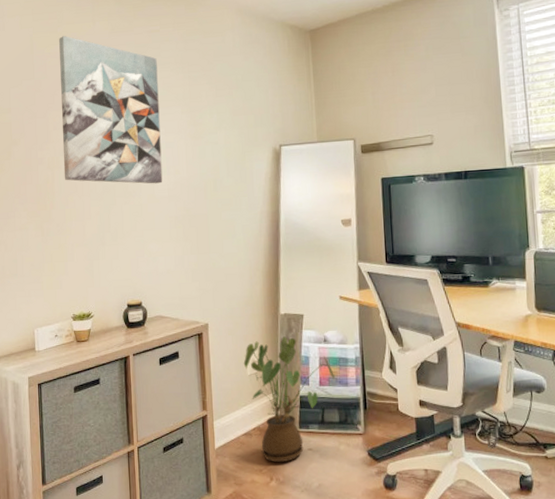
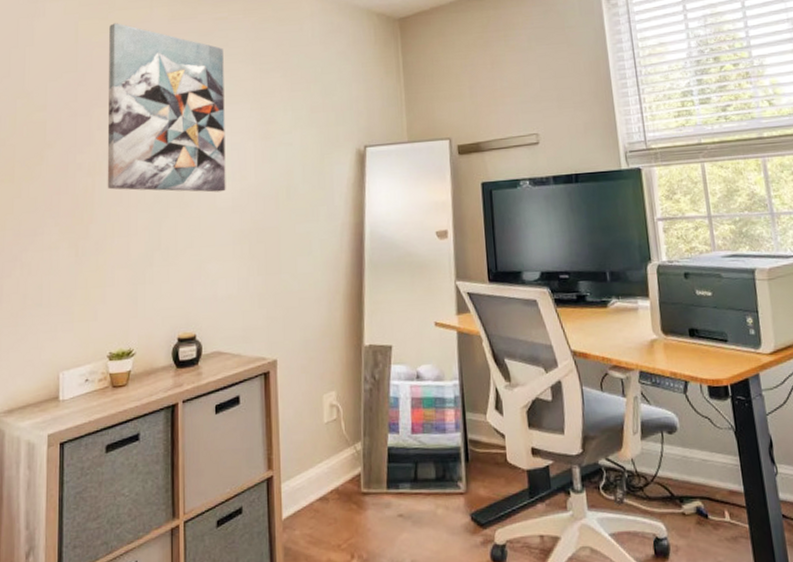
house plant: present [243,336,335,463] -> none [319,373,430,535]

